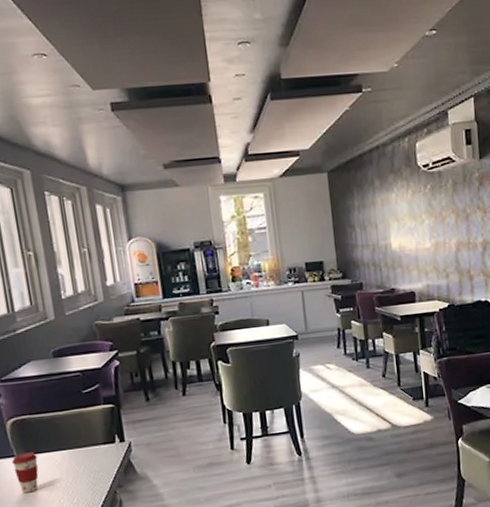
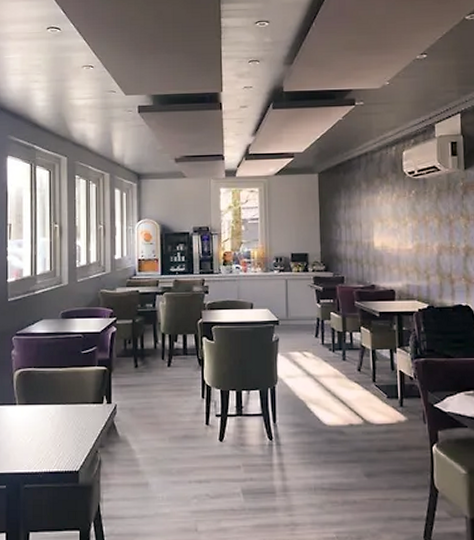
coffee cup: present [11,452,39,493] -> none [13,402,35,441]

